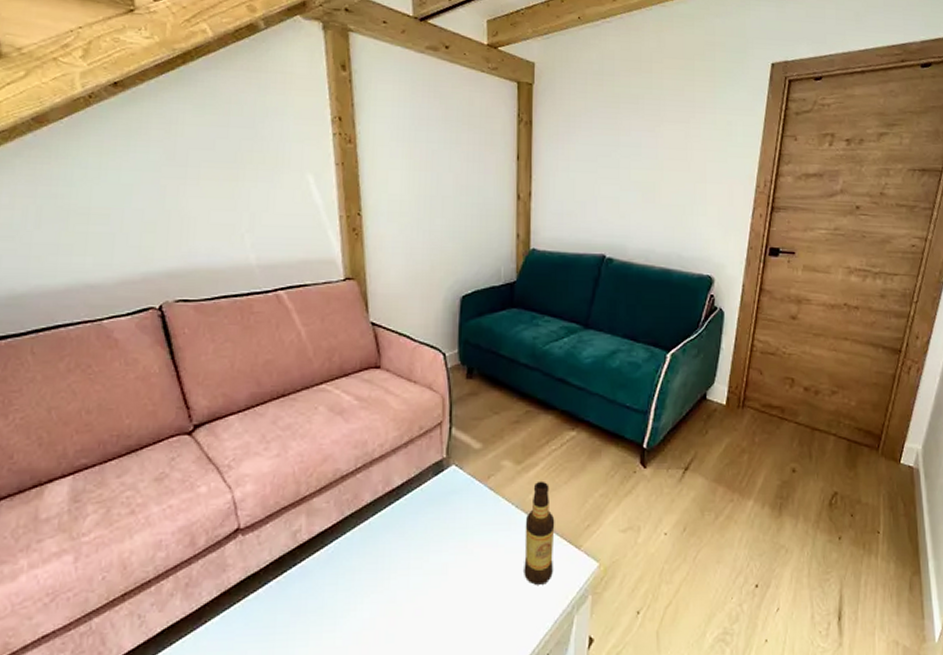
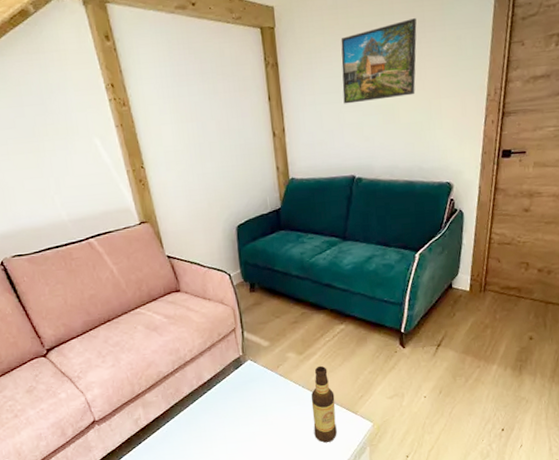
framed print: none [600,96,686,176] -> present [341,18,417,104]

